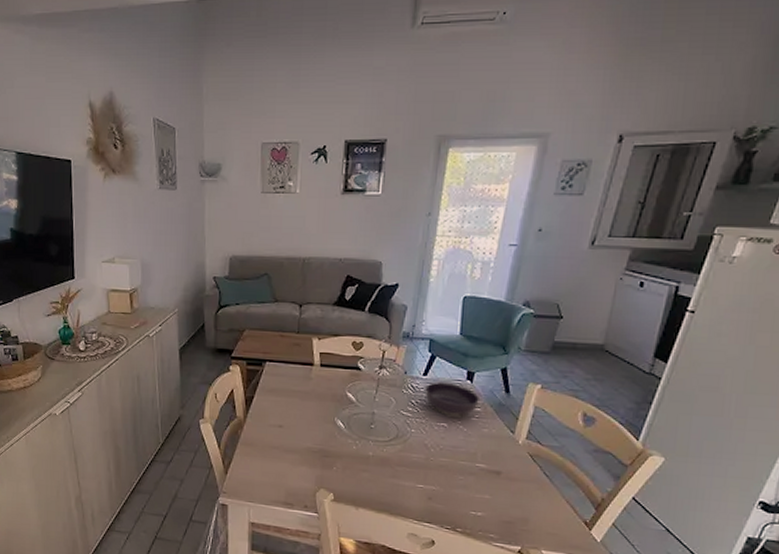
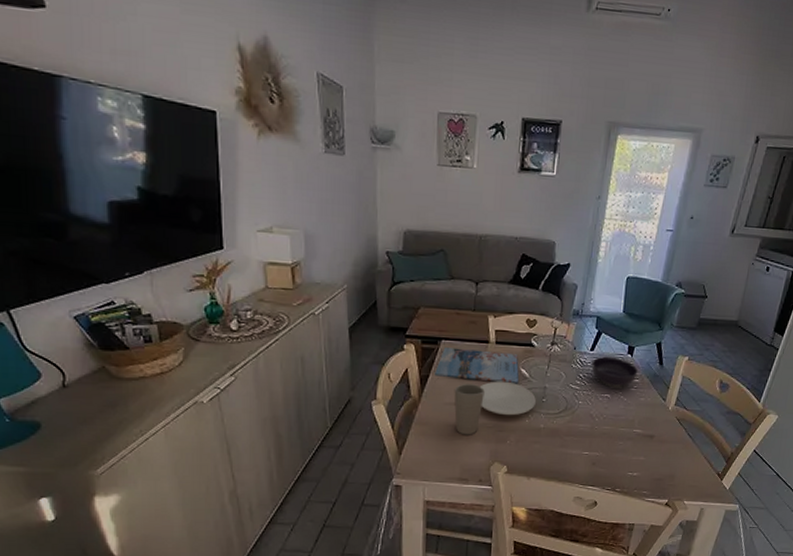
magazine: none [259,369,346,409] -> present [435,347,519,384]
cup: none [278,406,309,459] -> present [454,384,485,435]
plate: none [304,404,364,442] -> present [479,381,536,416]

